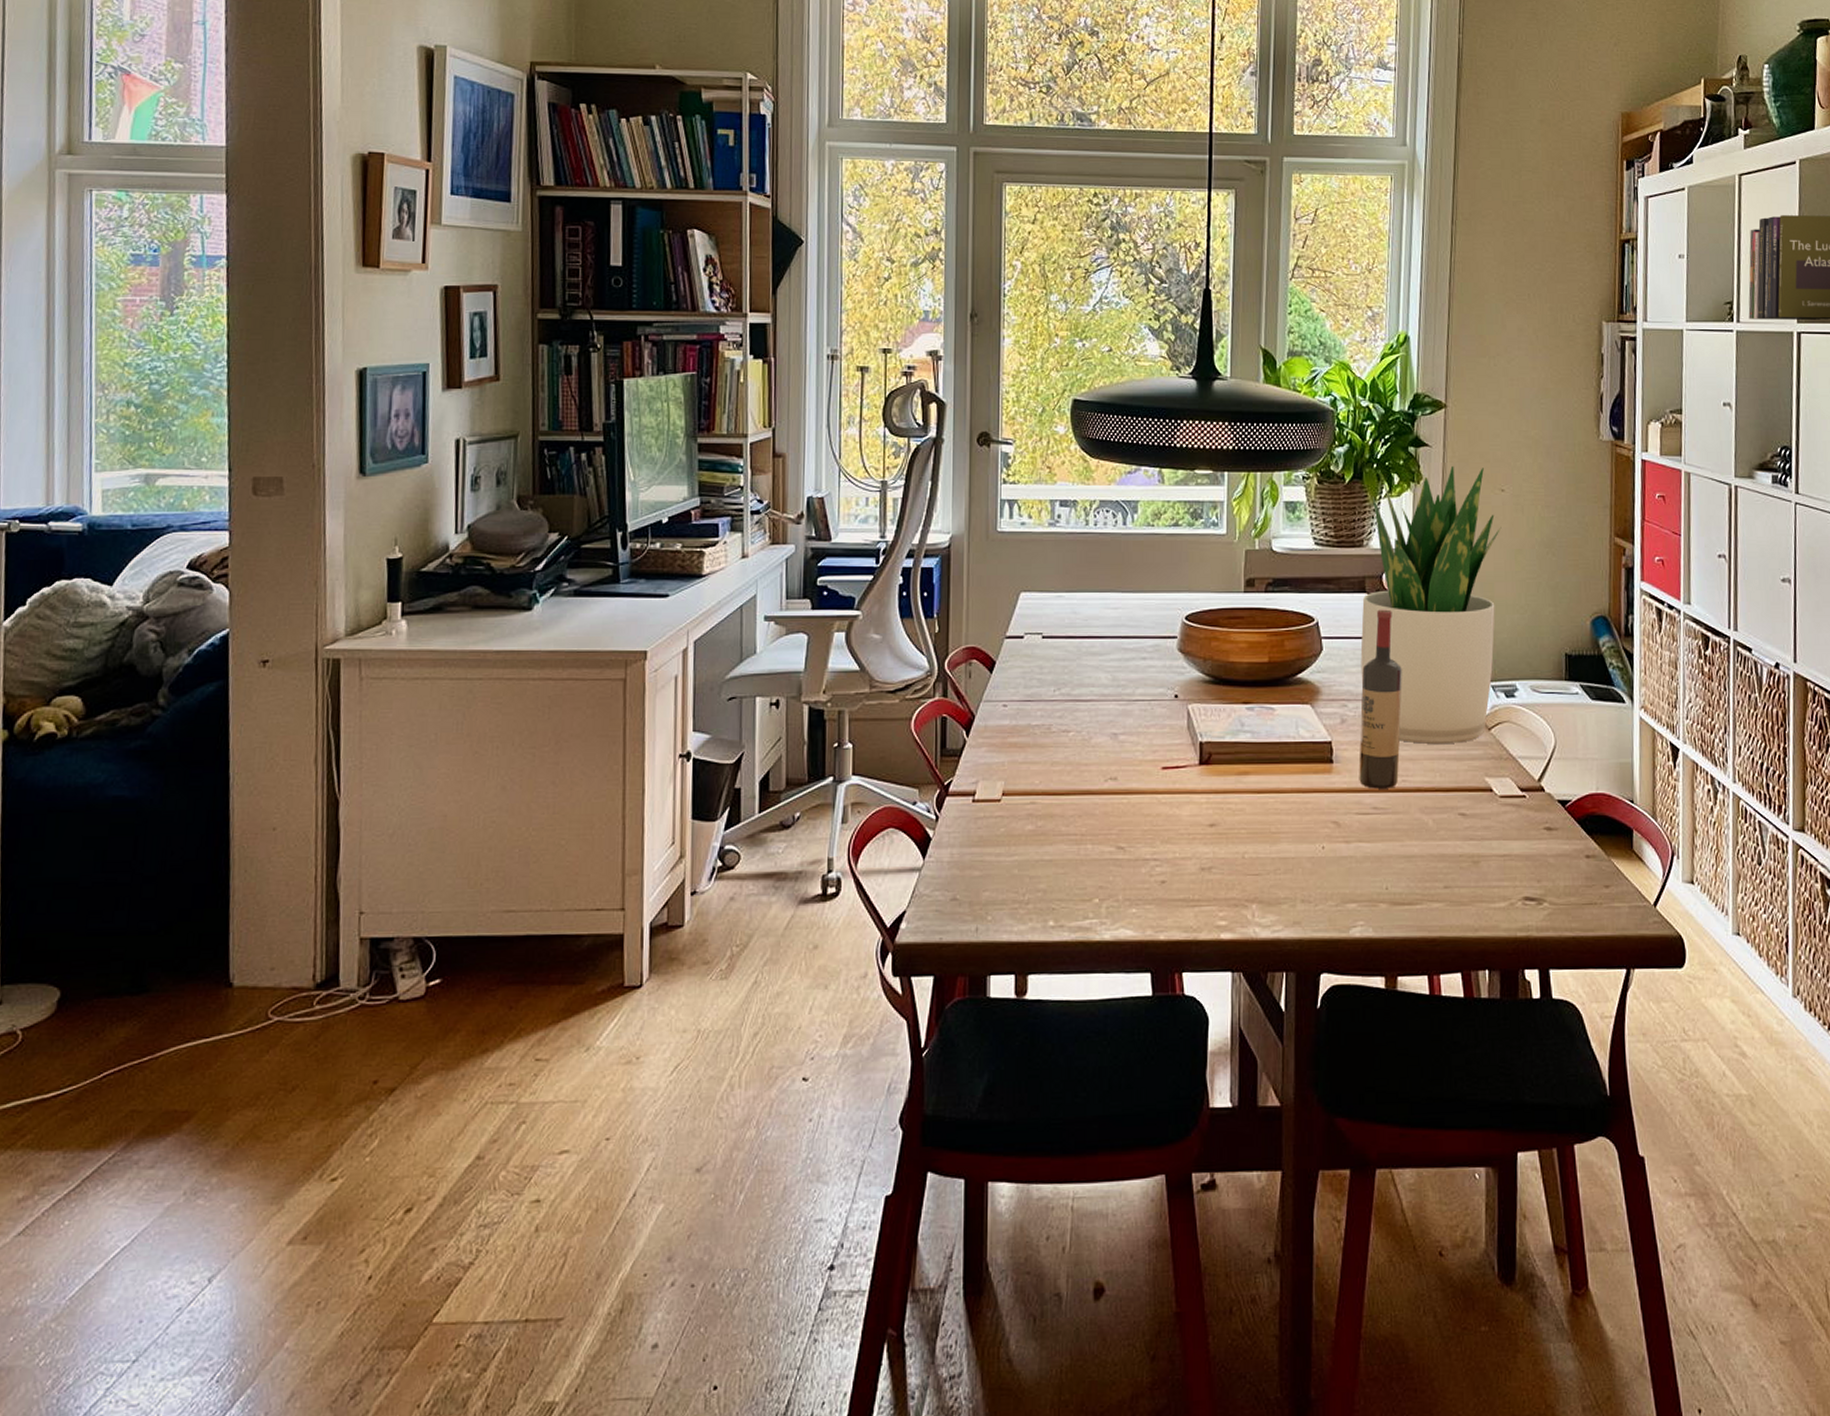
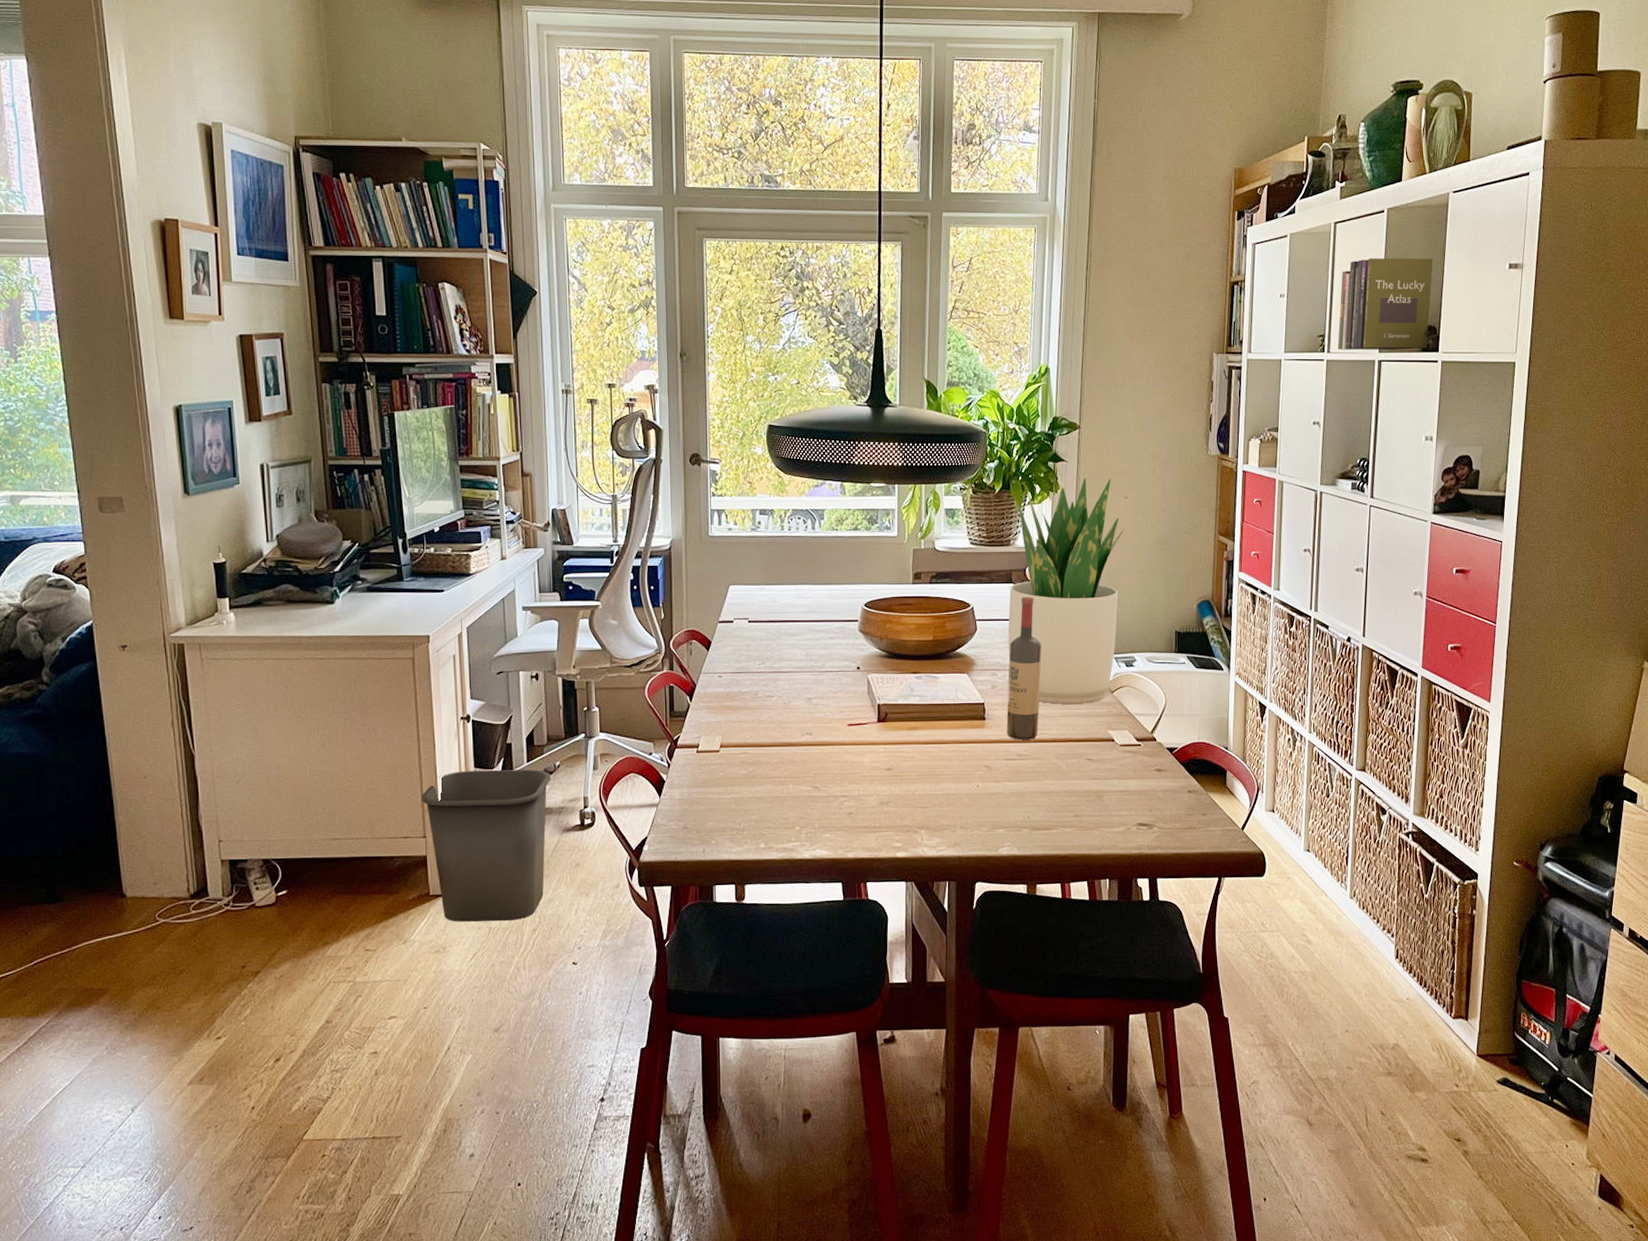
waste bin: none [623,822,788,1023] -> present [422,769,551,922]

